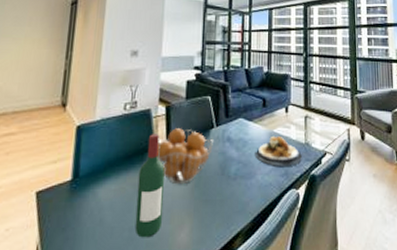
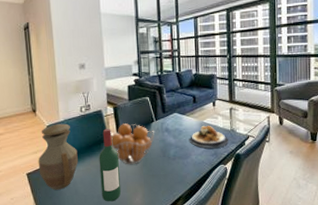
vase: none [54,124,112,218] -> present [38,123,78,190]

